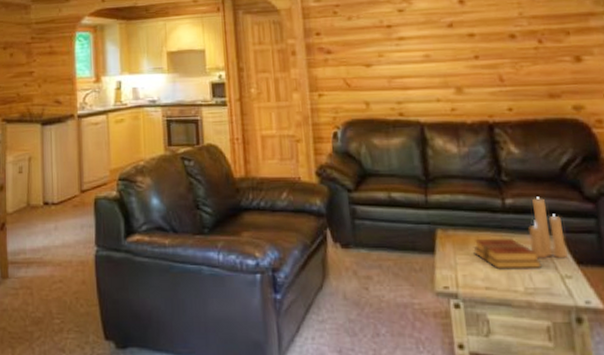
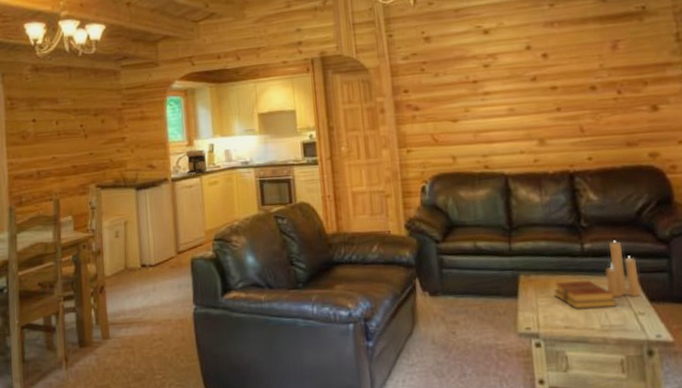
coffee maker: none [93,86,114,111] -> present [185,149,208,174]

